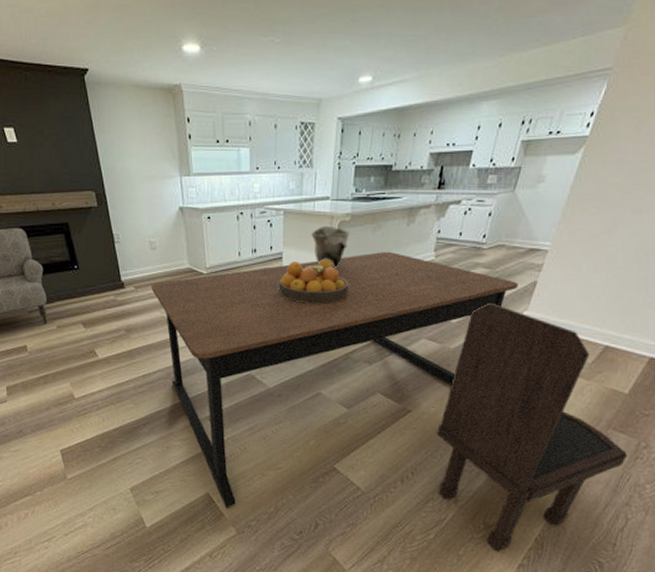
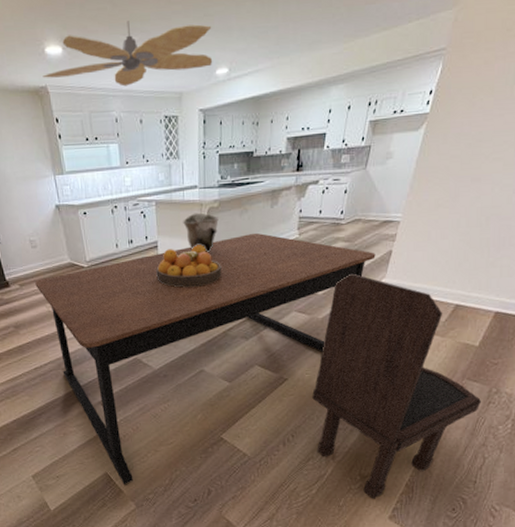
ceiling fan: none [177,22,358,89] -> present [42,21,213,87]

